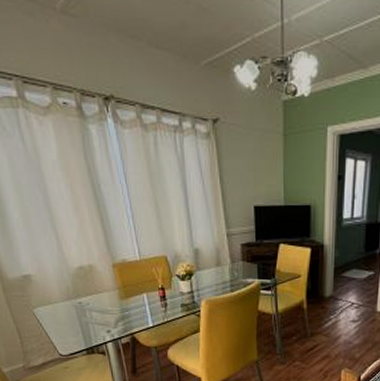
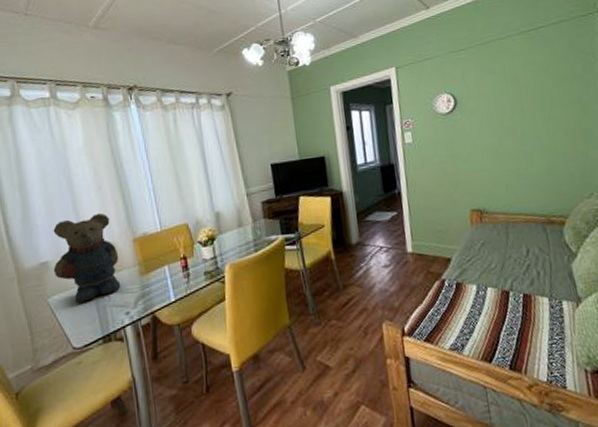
teddy bear: none [33,233,102,316] -> present [53,213,121,303]

